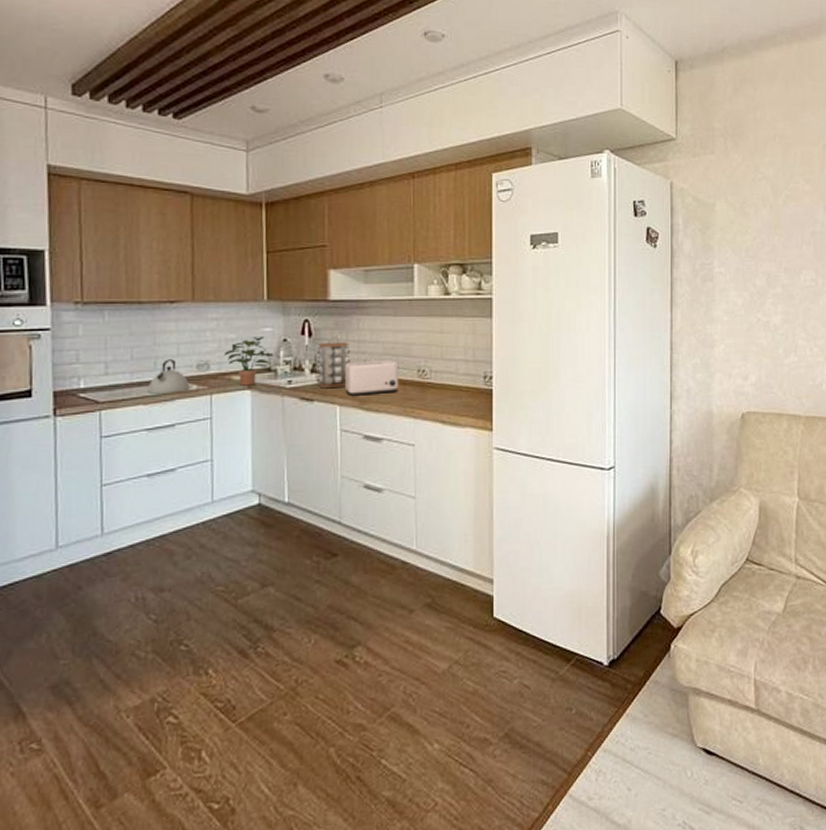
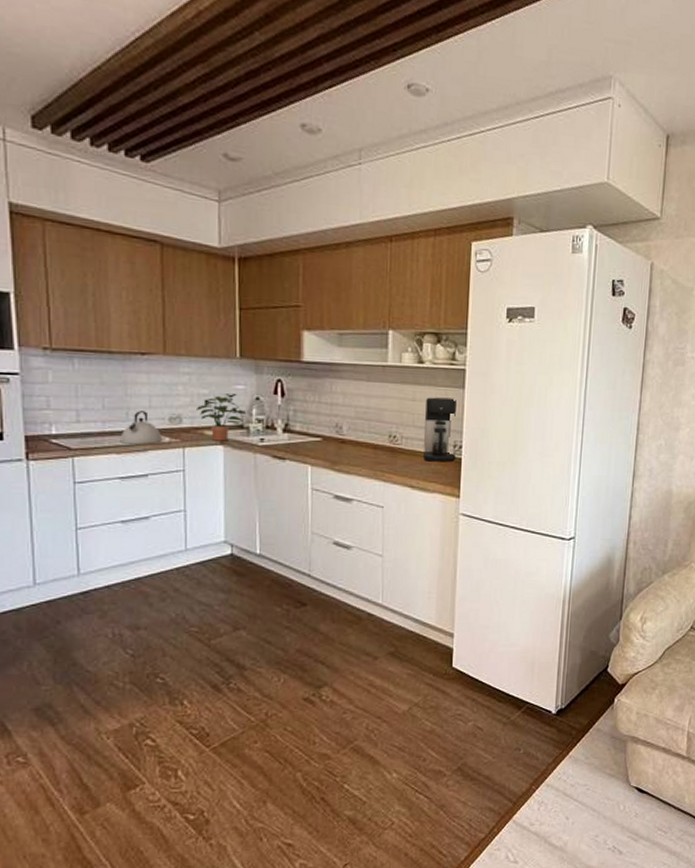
spice rack: present [316,336,351,389] -> none [288,397,323,449]
toaster: present [344,359,399,396] -> none [316,423,371,457]
coffee maker: none [454,328,486,395] -> present [423,397,456,462]

